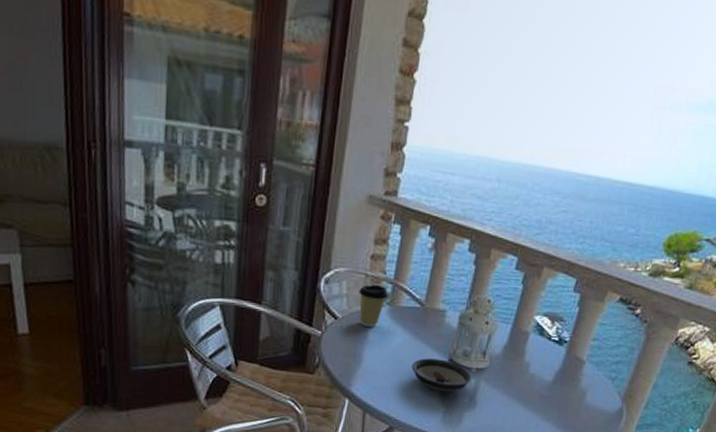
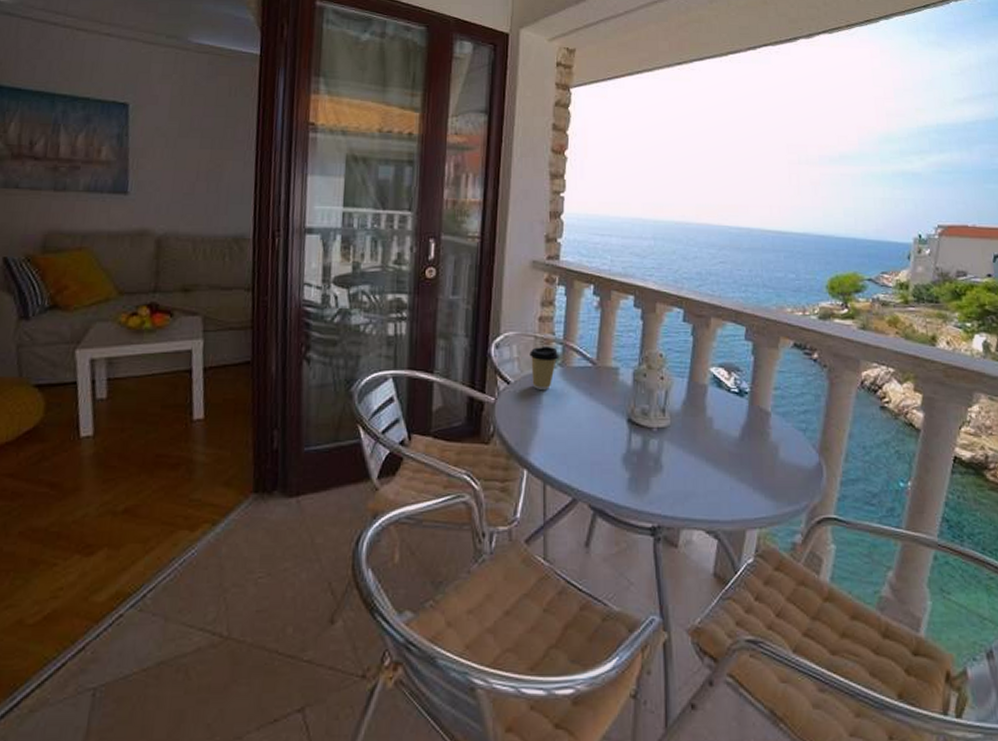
saucer: present [412,358,472,393] -> none [590,420,654,456]

